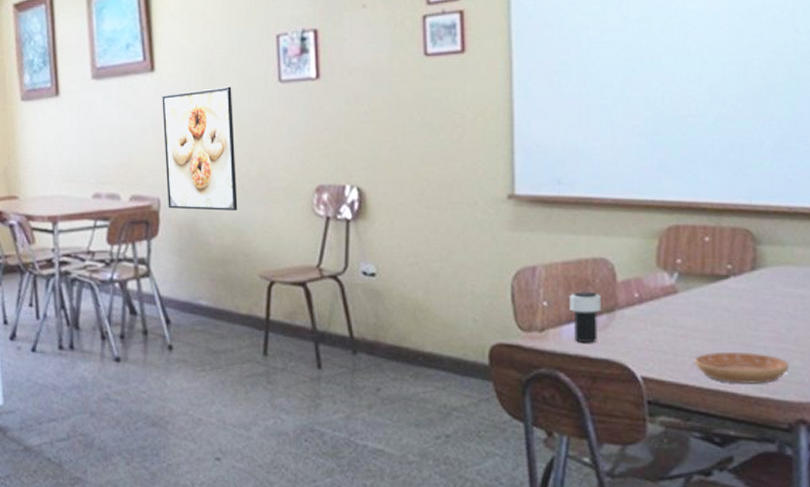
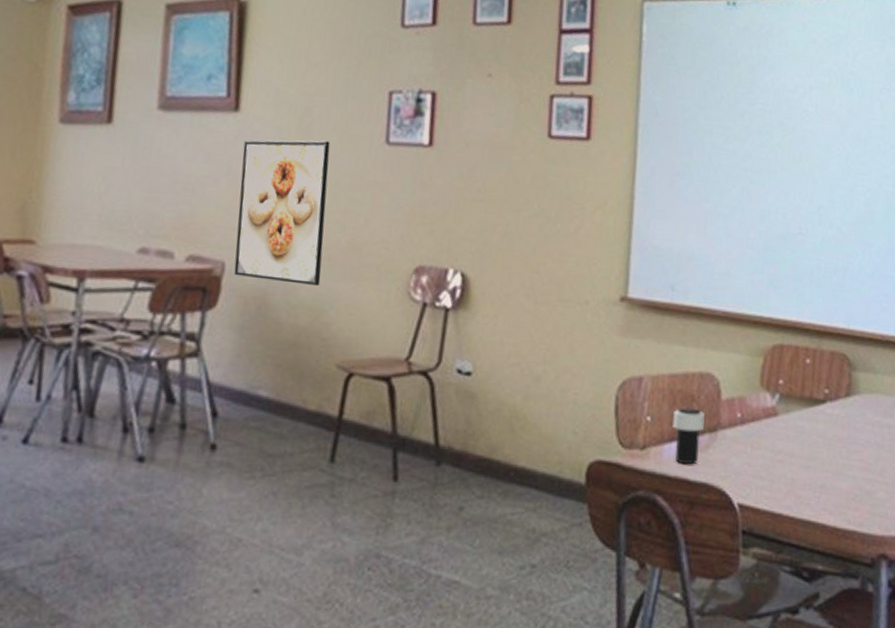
saucer: present [694,351,790,384] -> none [789,480,875,515]

